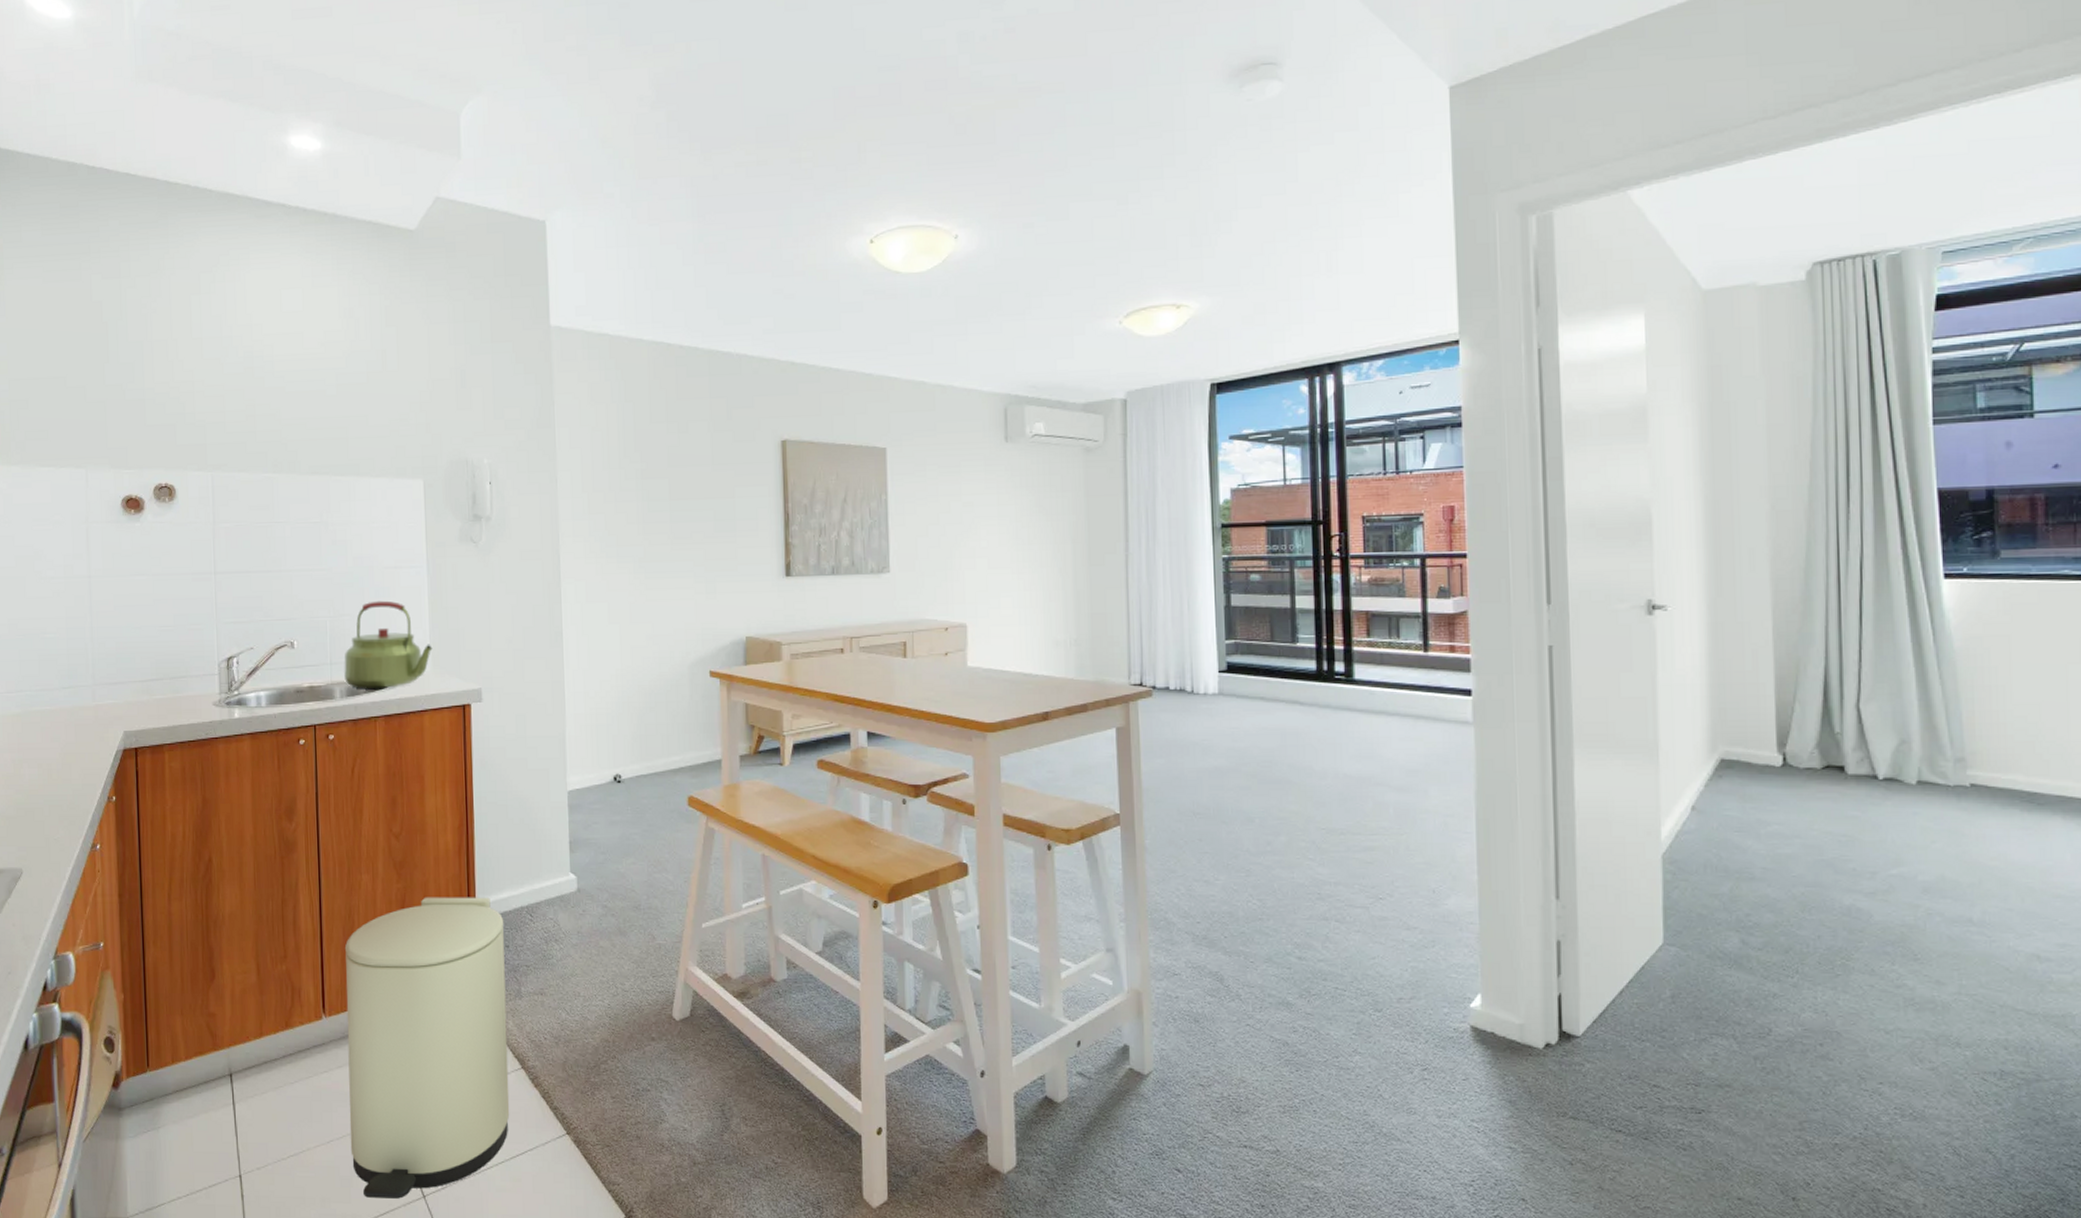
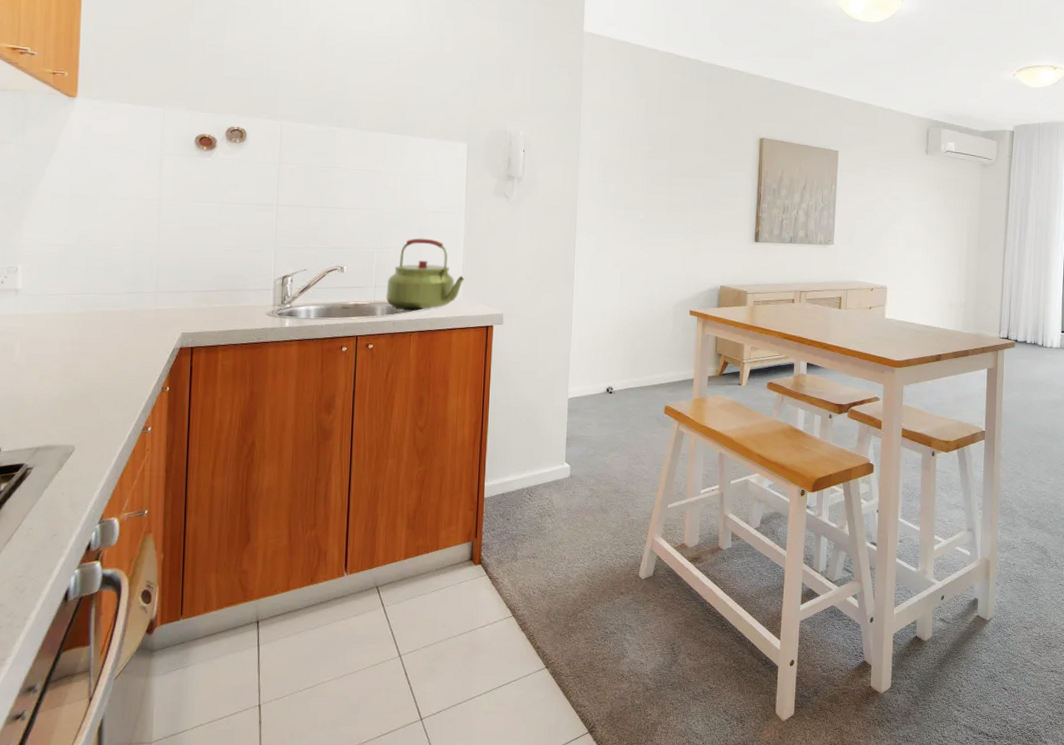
pedal bin: present [344,897,510,1199] -> none [360,478,507,721]

